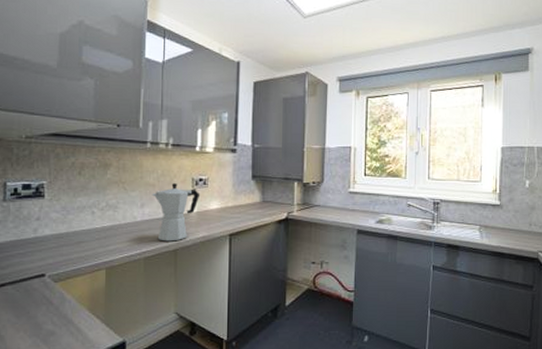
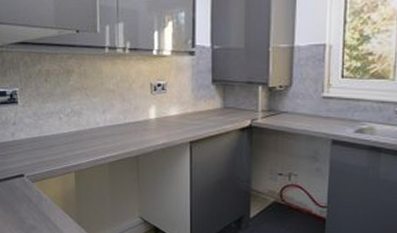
moka pot: present [152,183,200,242] -> none [112,89,159,148]

